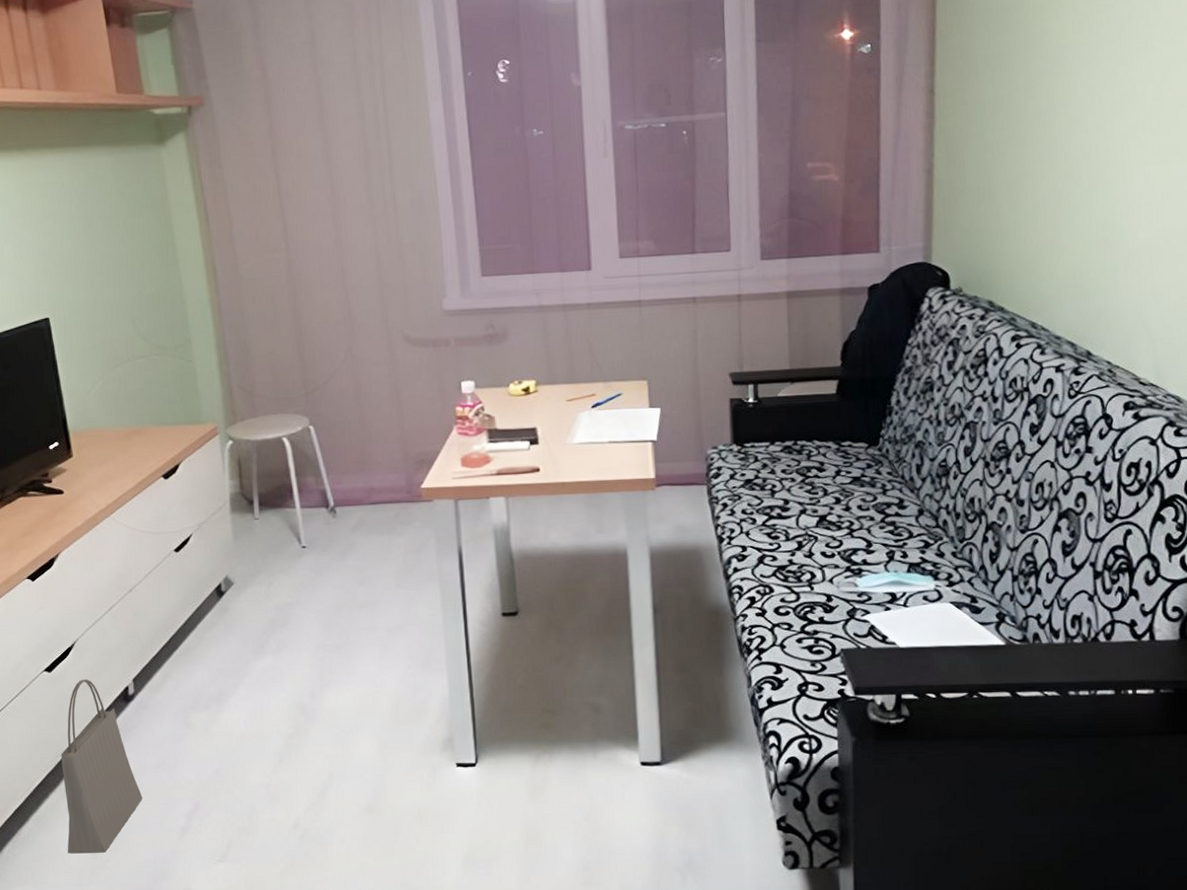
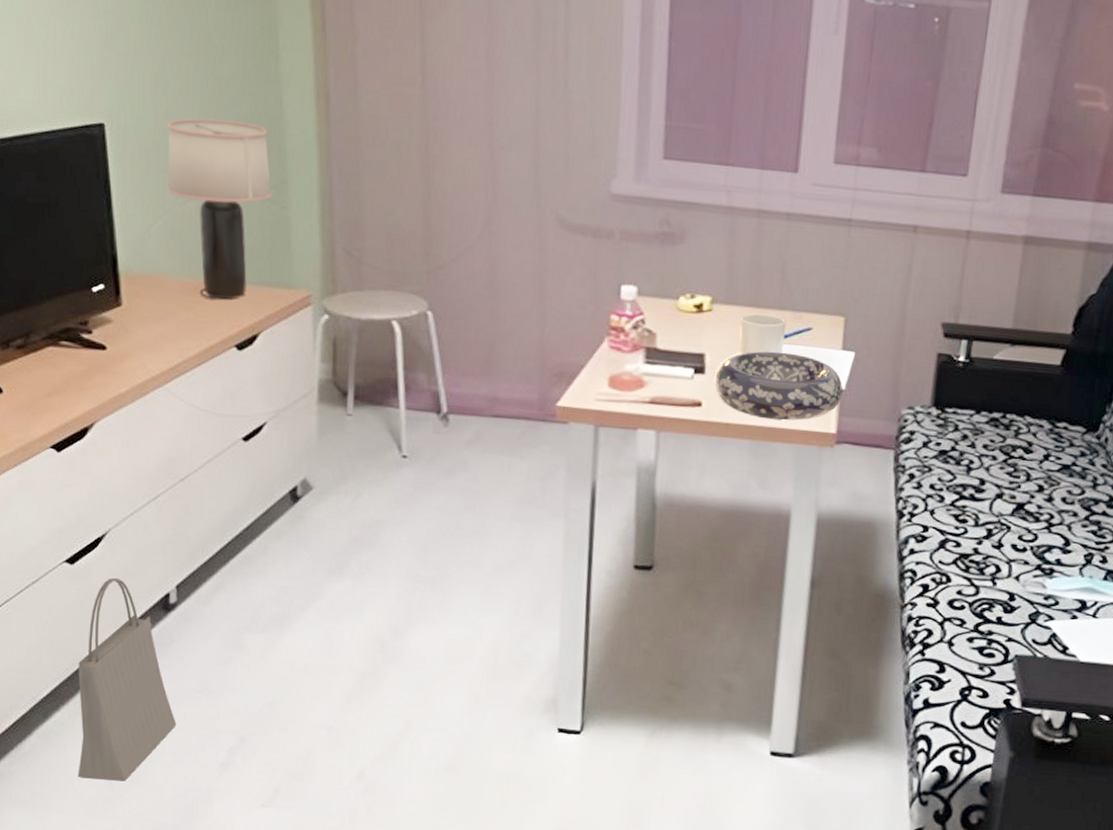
table lamp: none [96,300,180,441] -> present [167,118,273,299]
decorative bowl: none [548,416,656,475] -> present [715,351,844,421]
mug: none [561,387,601,424] -> present [738,312,787,355]

